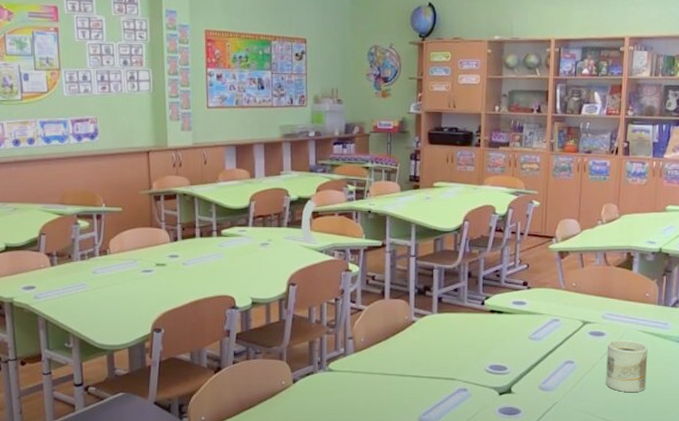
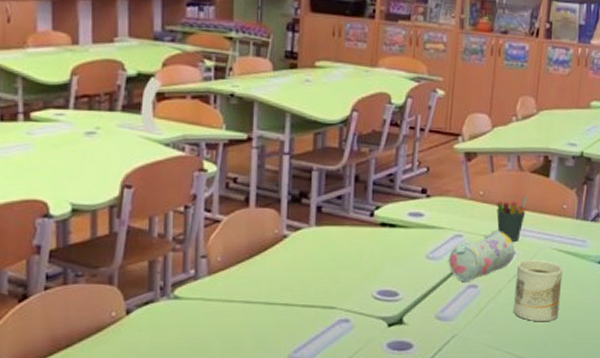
pencil case: none [548,316,605,359] -> present [448,231,515,283]
pen holder: none [587,285,615,325] -> present [496,195,528,242]

